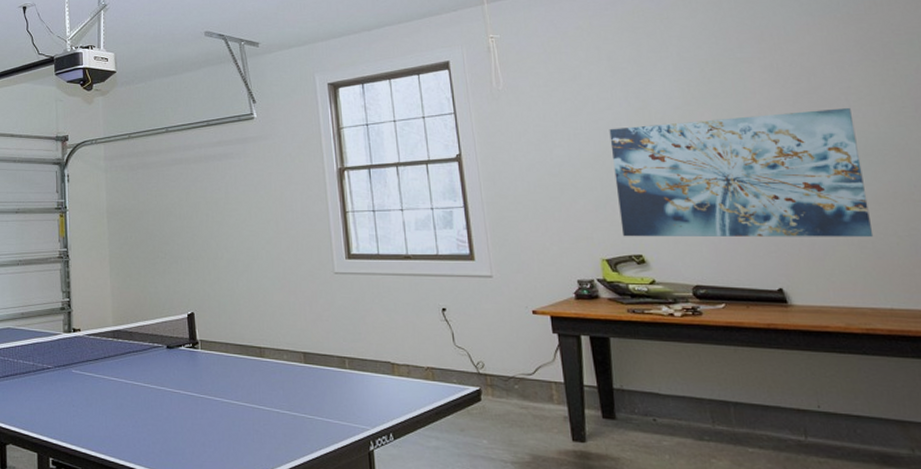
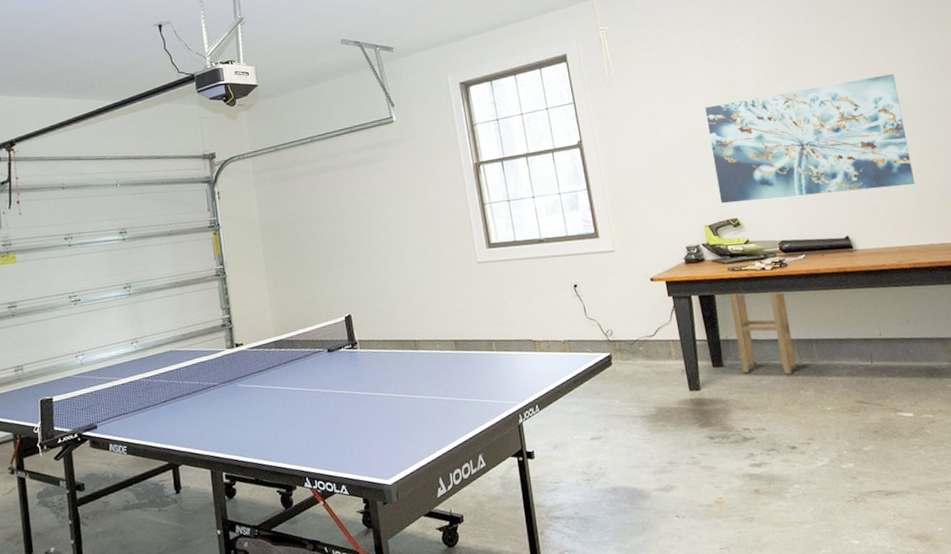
stool: none [627,338,707,439] -> present [729,291,796,375]

